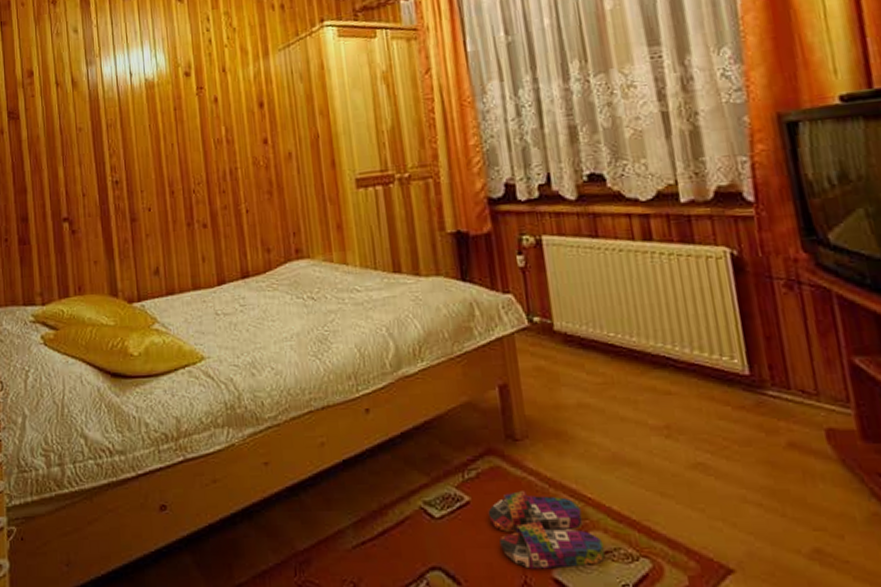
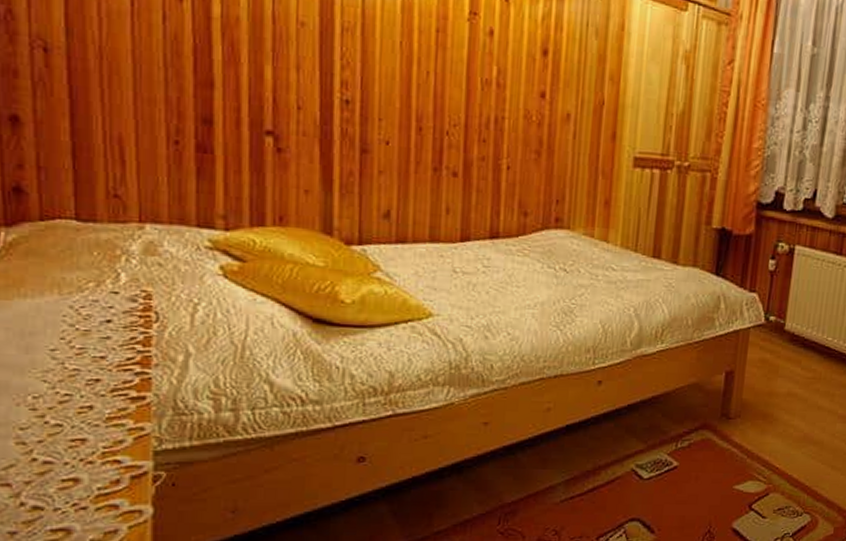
slippers: present [488,491,605,569] -> none [690,460,778,521]

